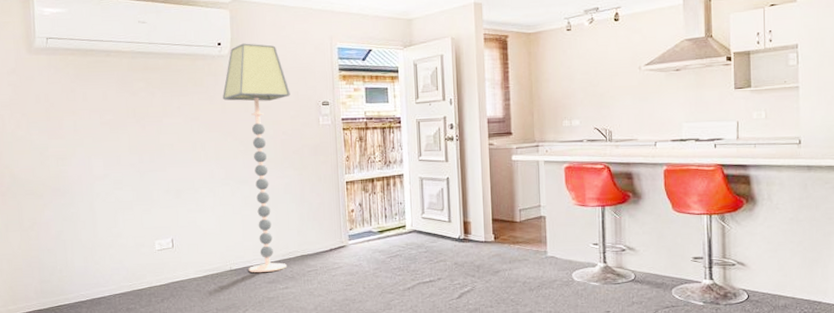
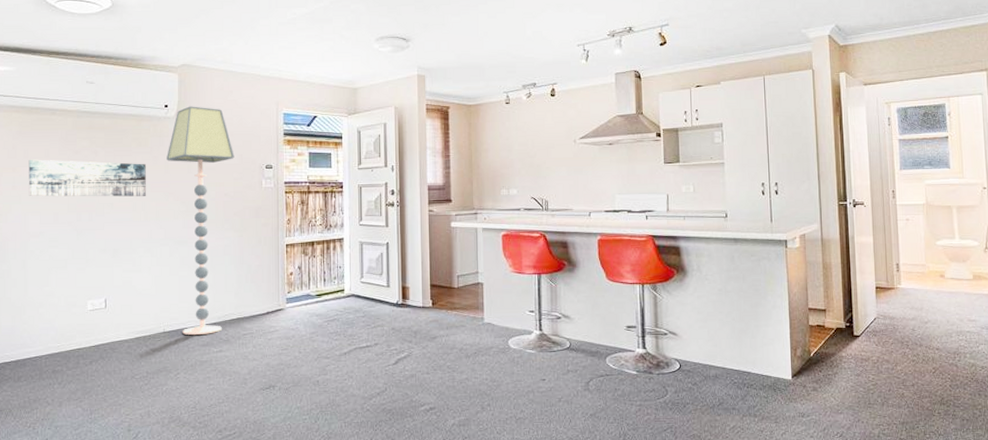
wall art: none [87,102,205,140] -> present [28,159,146,197]

